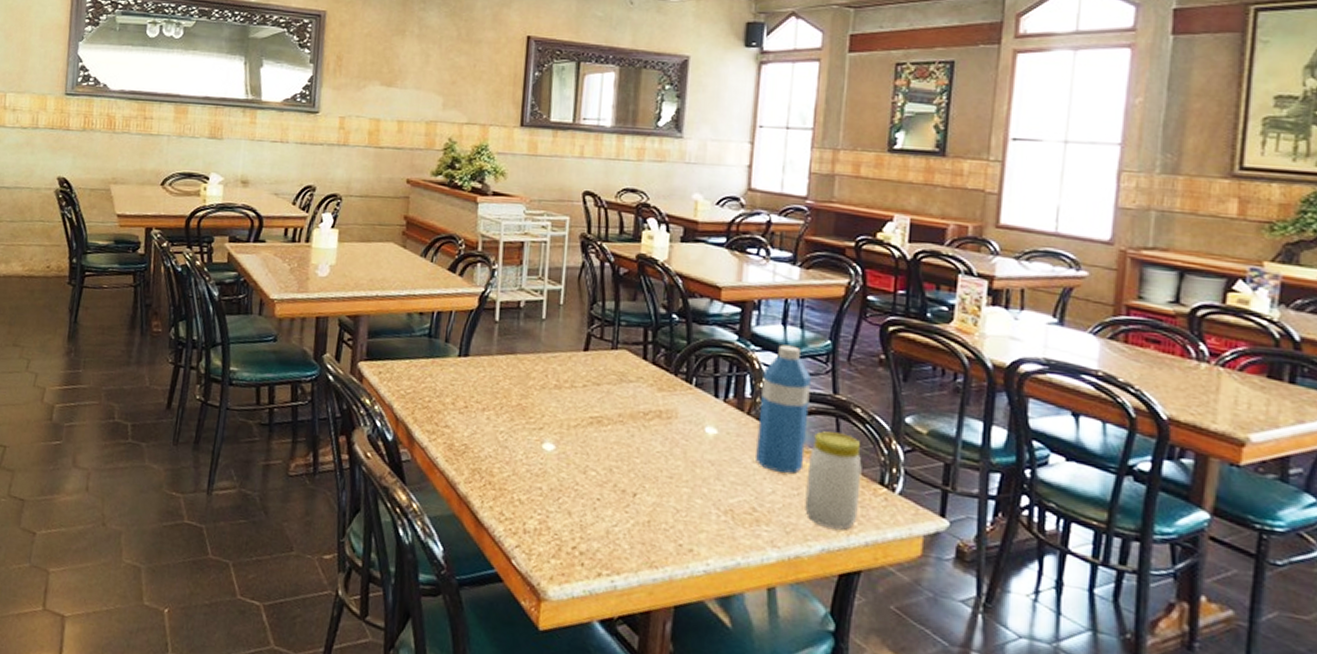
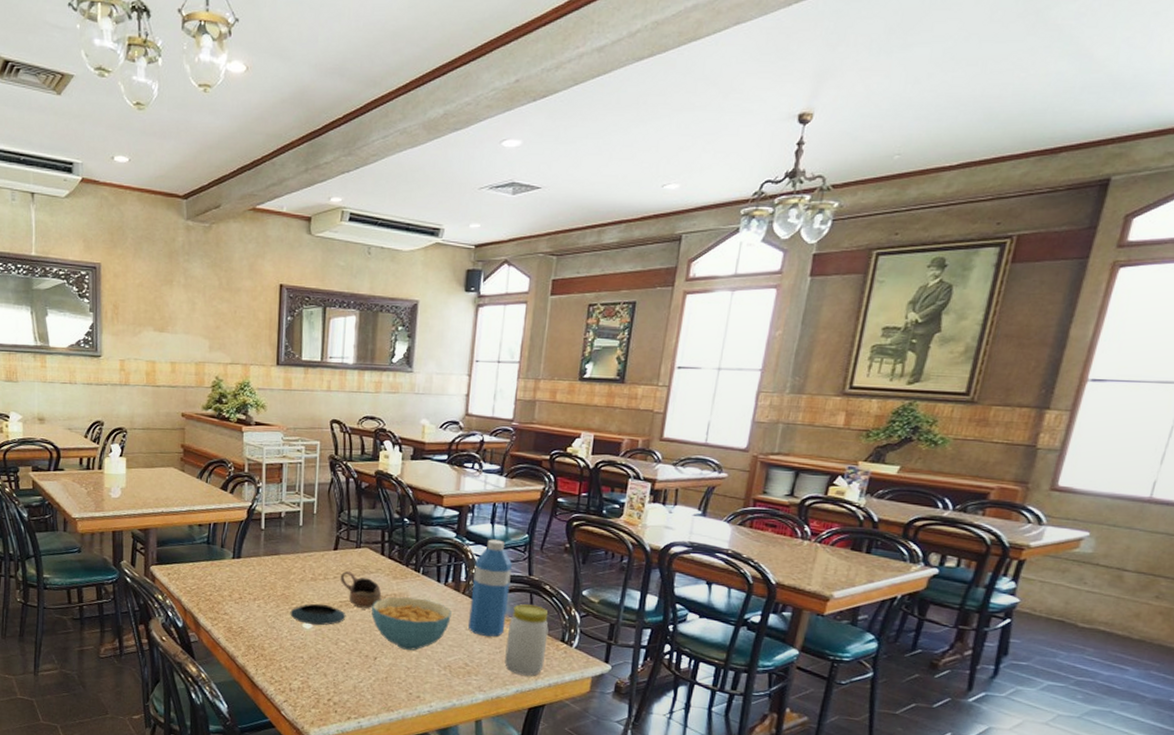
saucer: none [527,418,598,448] -> present [290,603,346,626]
cup: none [592,377,644,428] -> present [341,570,382,608]
cereal bowl: none [629,414,734,487] -> present [371,597,452,651]

